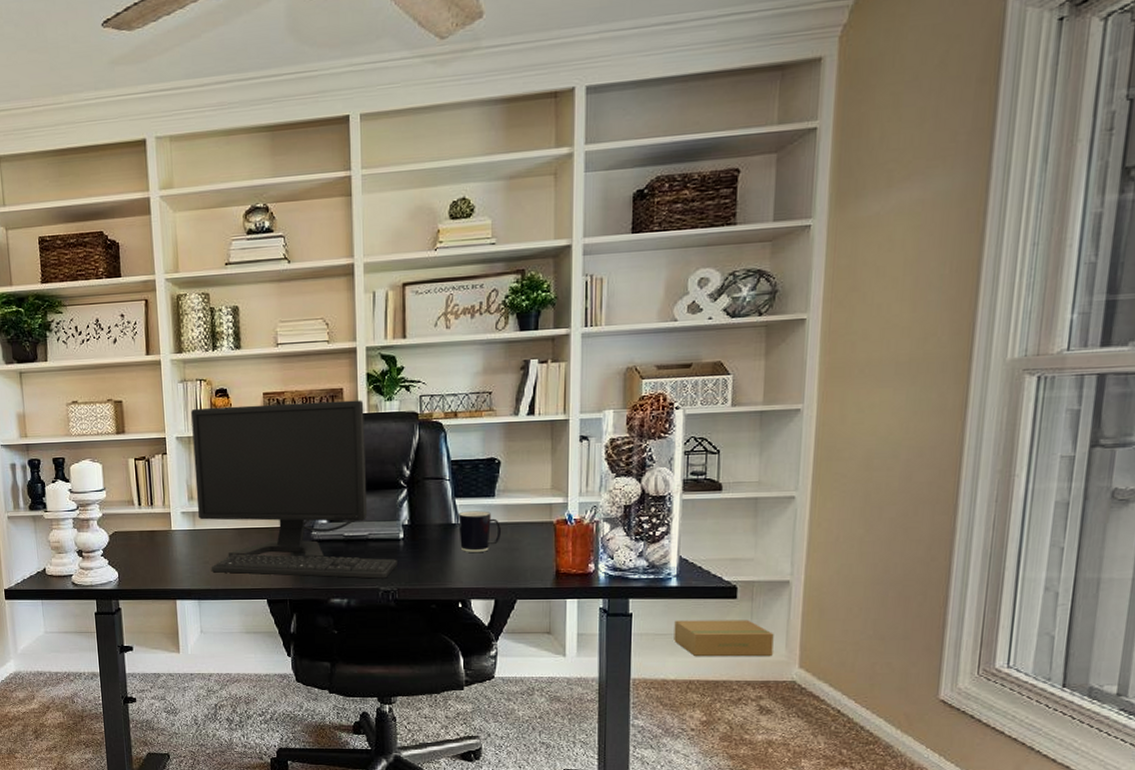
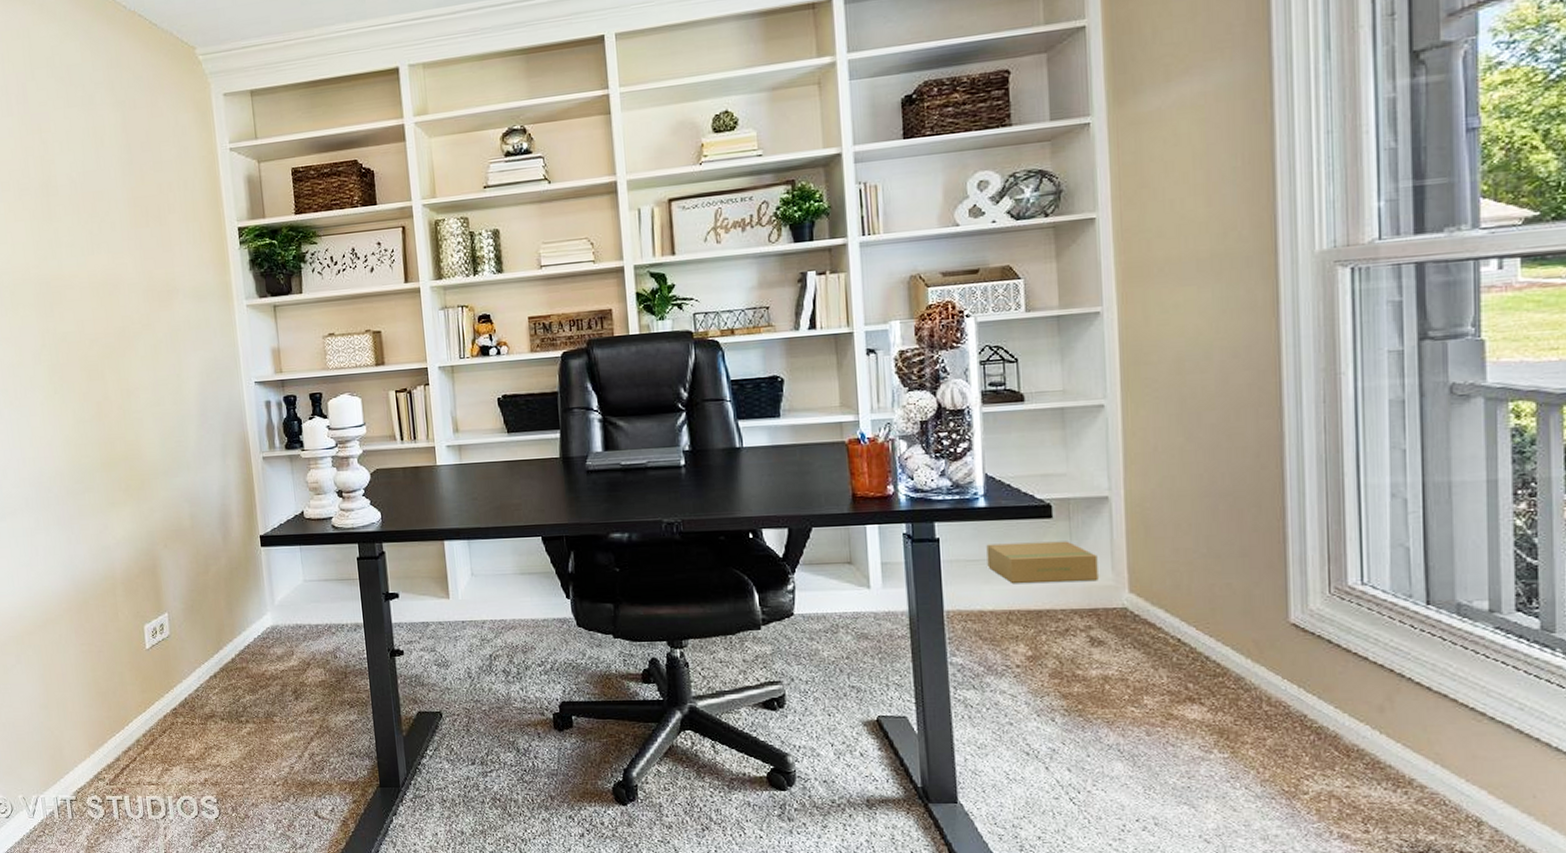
computer monitor: present [191,400,368,558] -> none [453,320,645,493]
computer keyboard: present [211,553,397,579] -> none [480,487,680,510]
mug: present [458,510,502,553] -> none [742,432,791,479]

